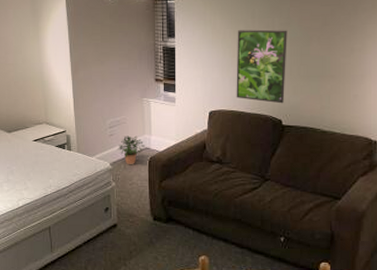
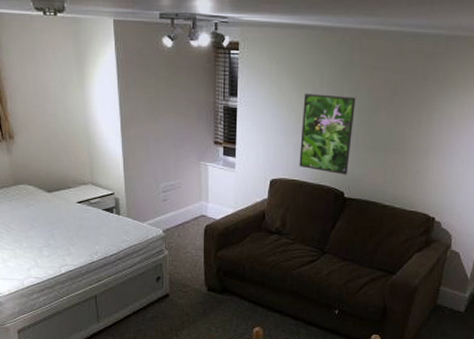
potted plant: present [118,136,145,165] -> none [171,201,201,233]

